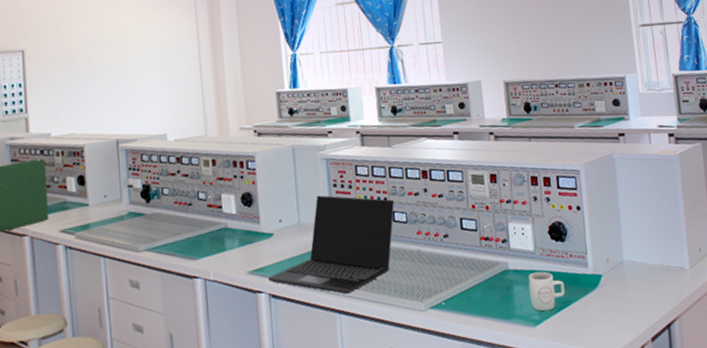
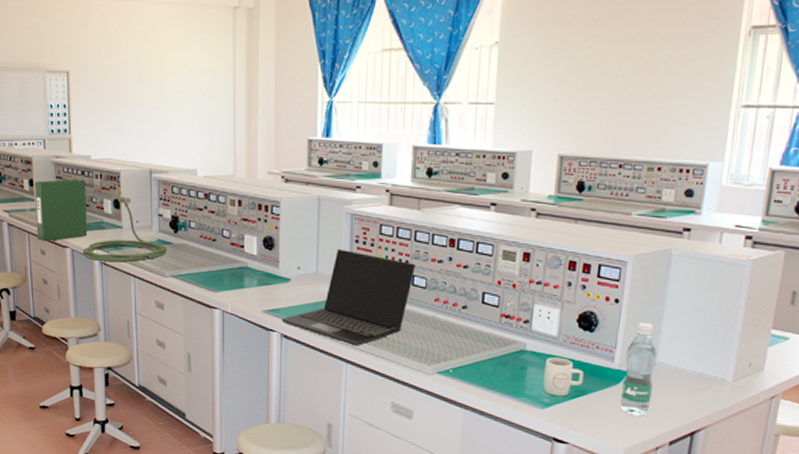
cable: none [44,171,139,247] -> present [83,196,167,263]
bottle: none [596,224,628,318] -> present [620,322,657,416]

